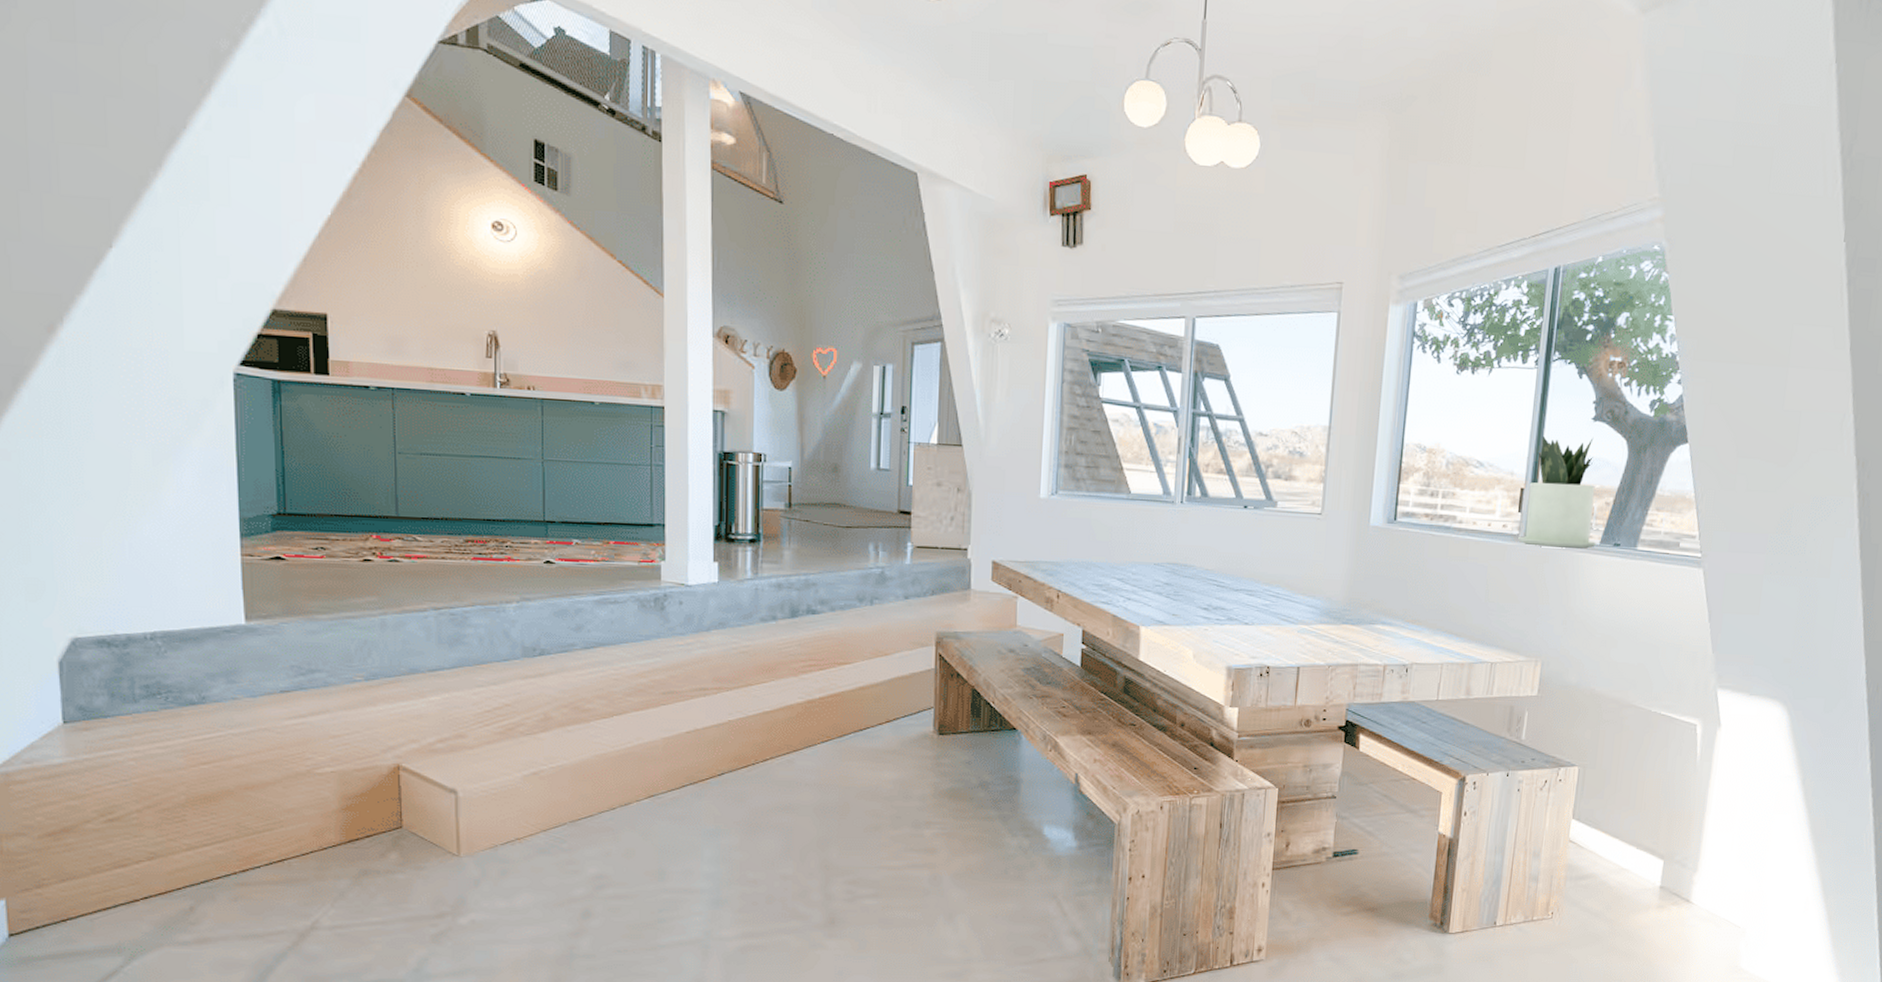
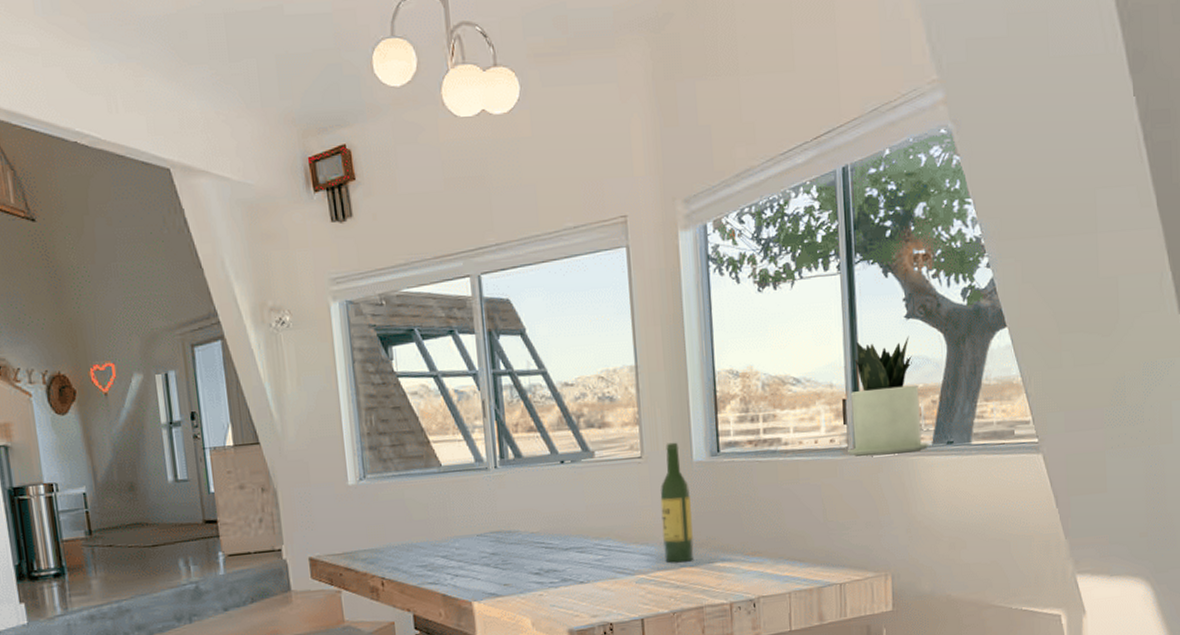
wine bottle: none [1328,504,1363,620] -> present [660,442,694,564]

